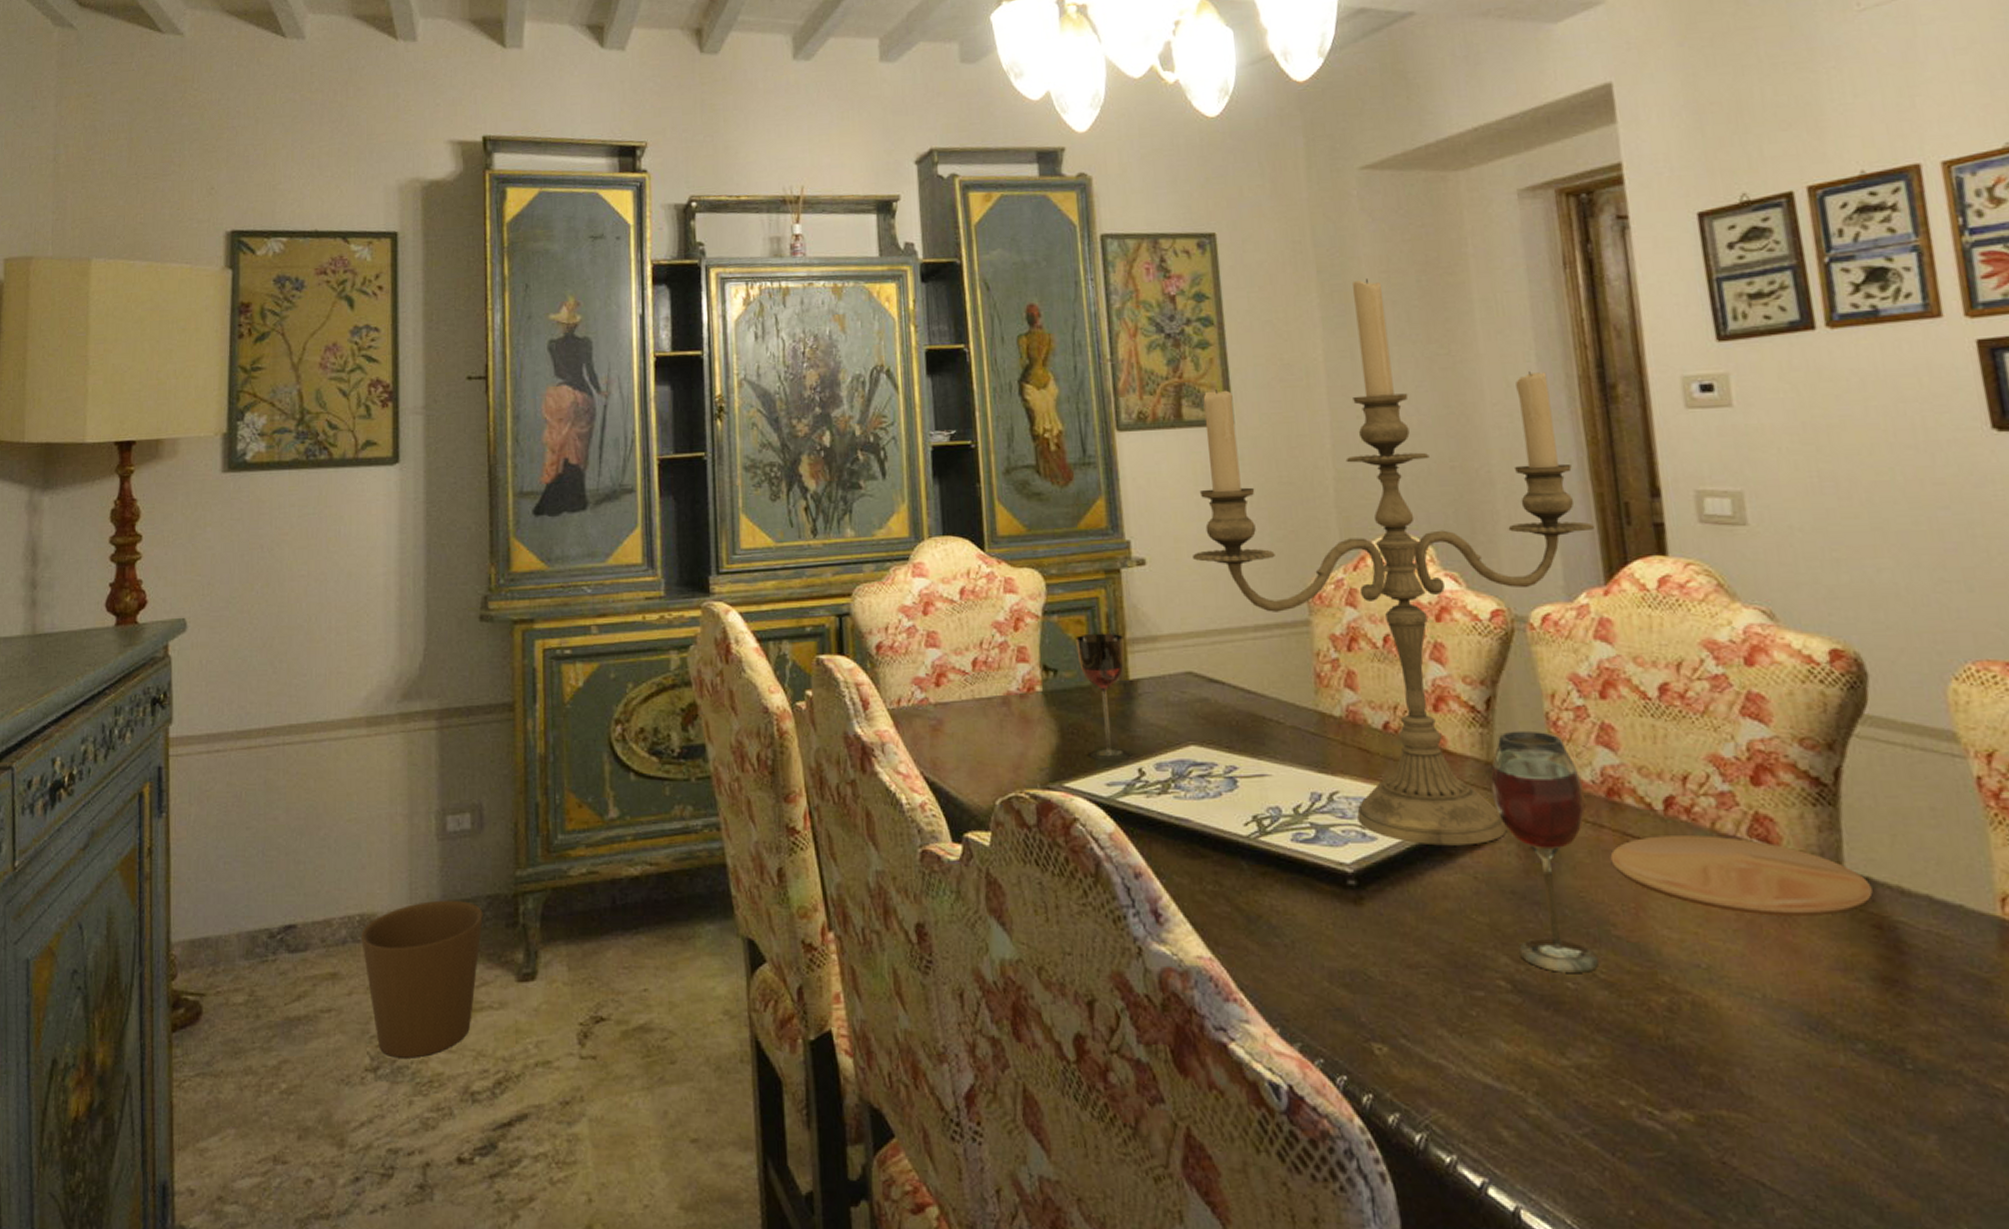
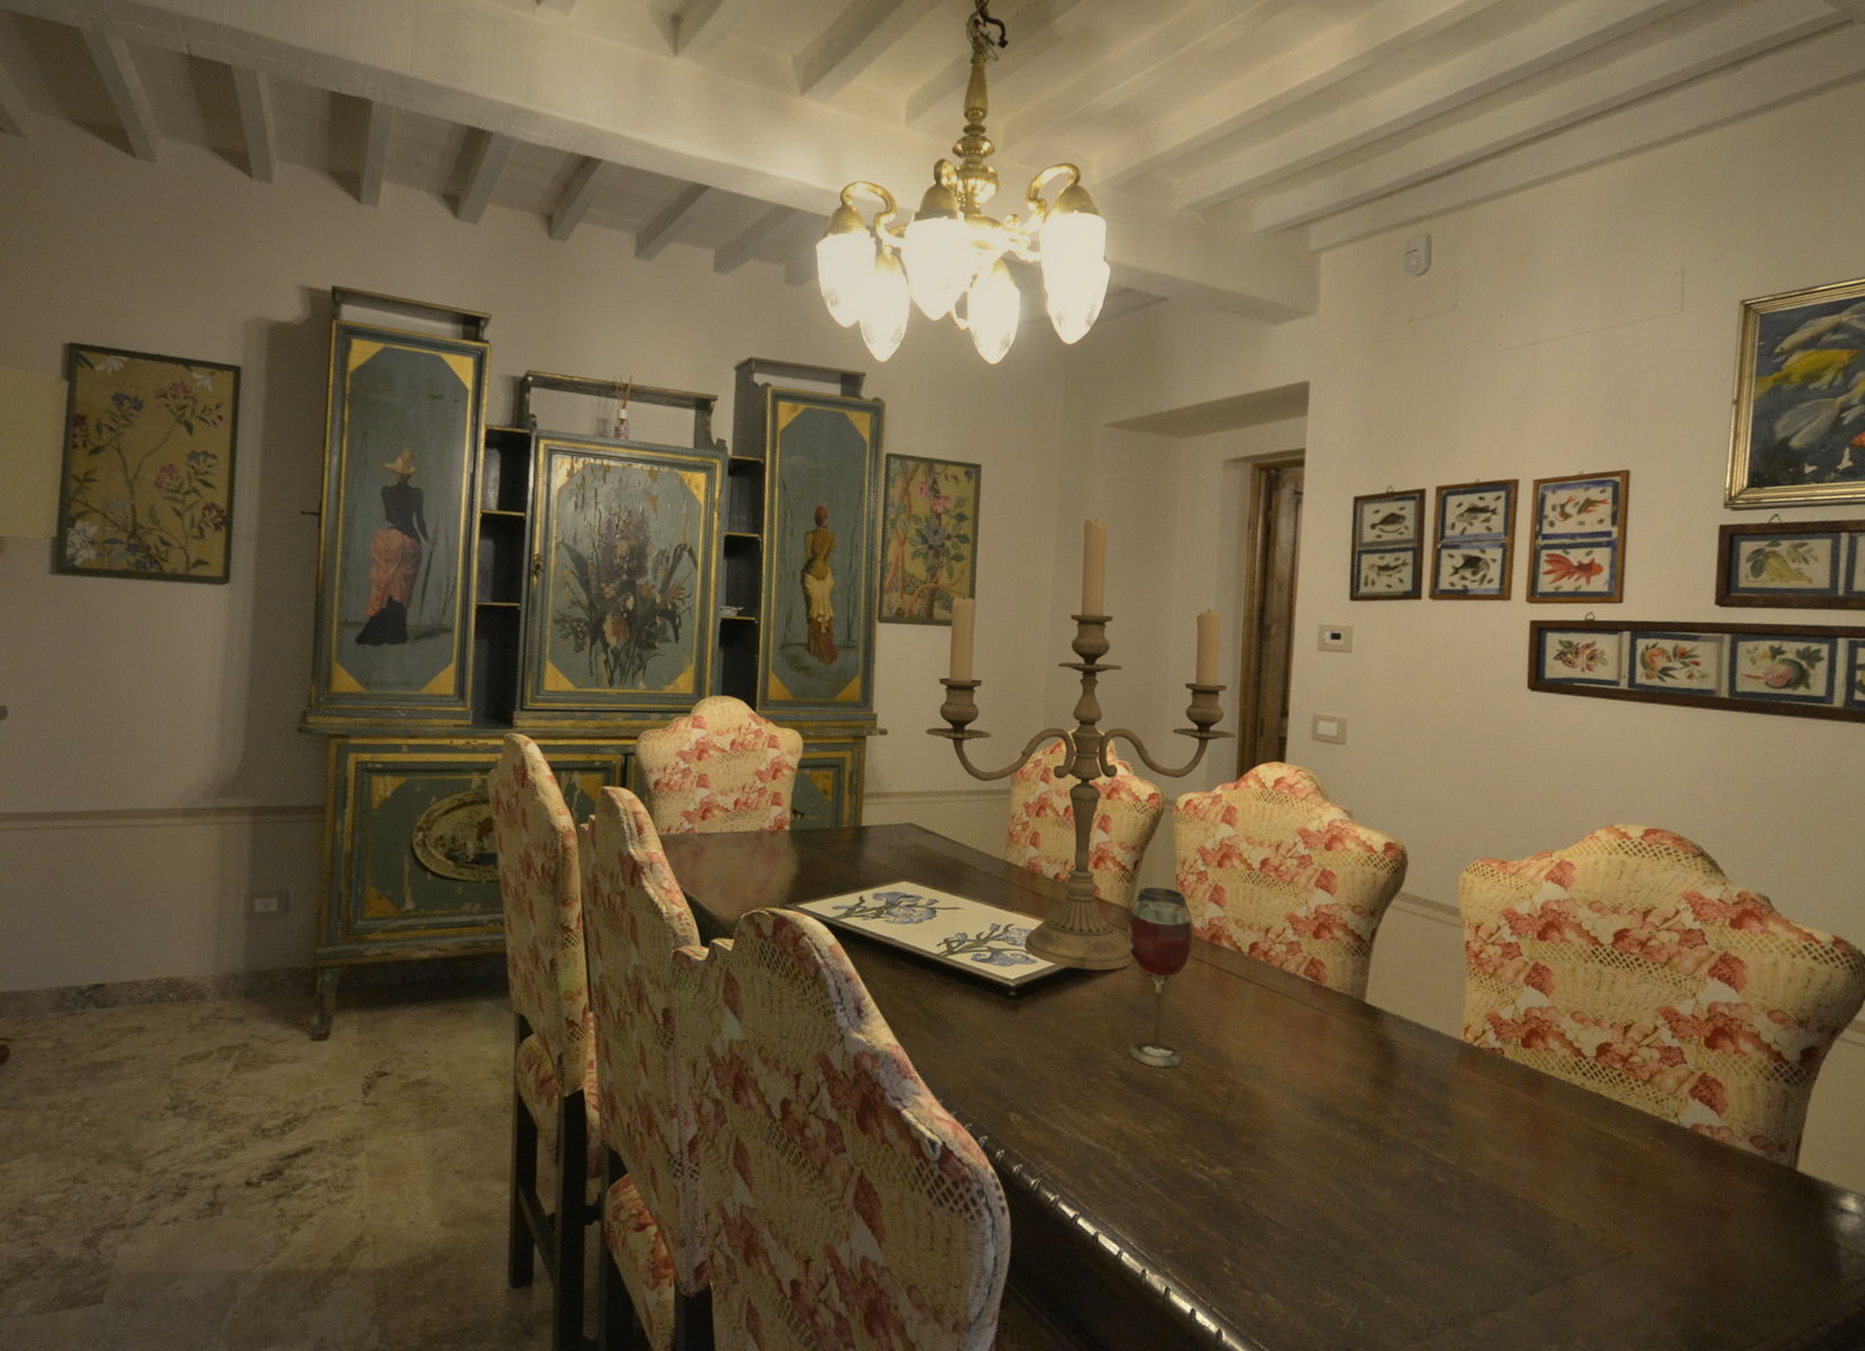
basket: present [360,900,483,1058] -> none [166,969,284,1100]
wineglass: present [1076,633,1133,762] -> none [820,786,861,890]
plate: present [1610,835,1873,916] -> none [1205,971,1382,1034]

